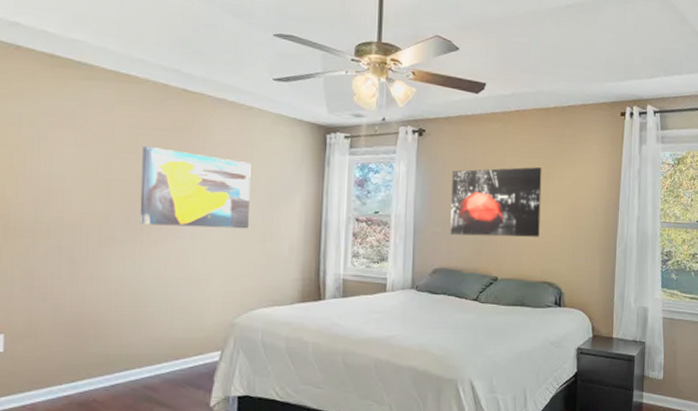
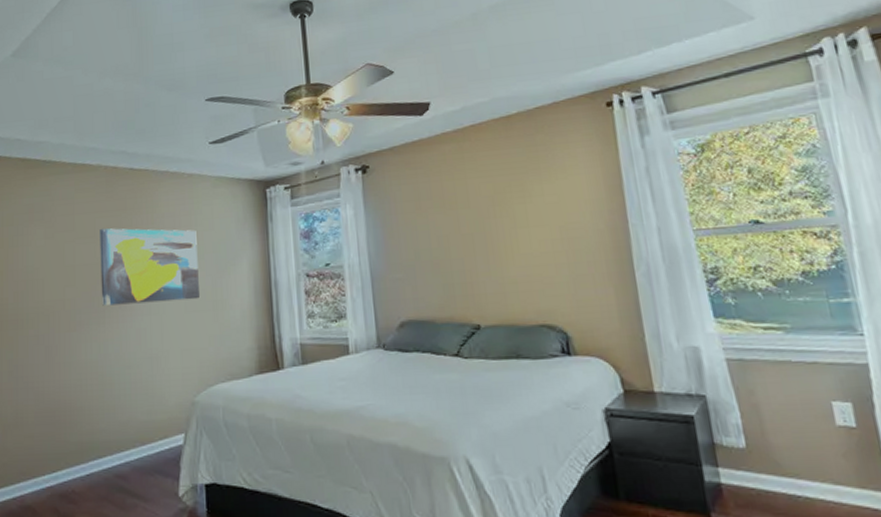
wall art: present [450,167,542,237] -> none [406,186,526,279]

